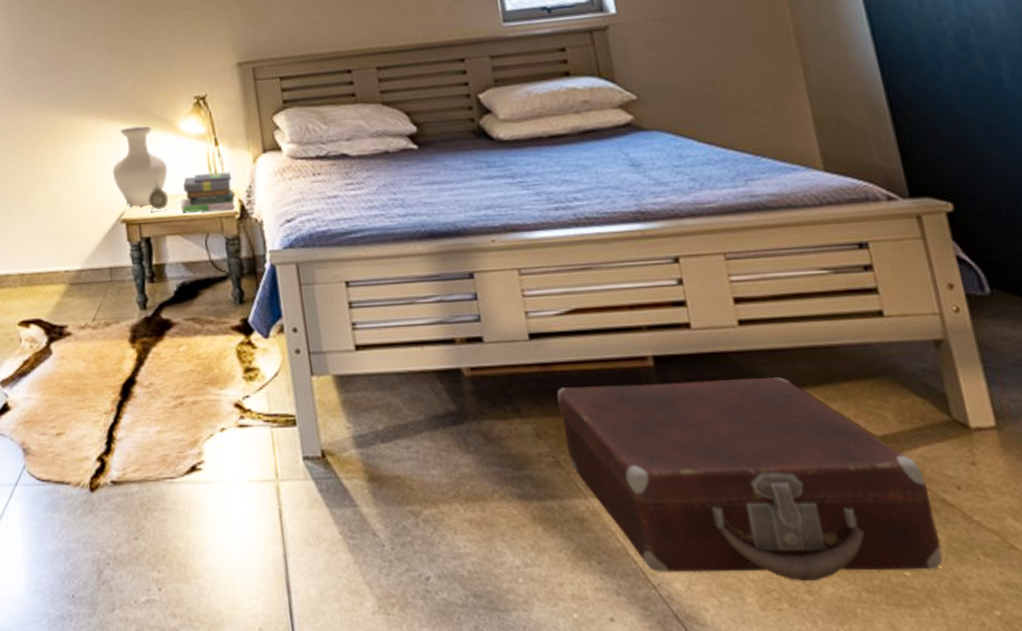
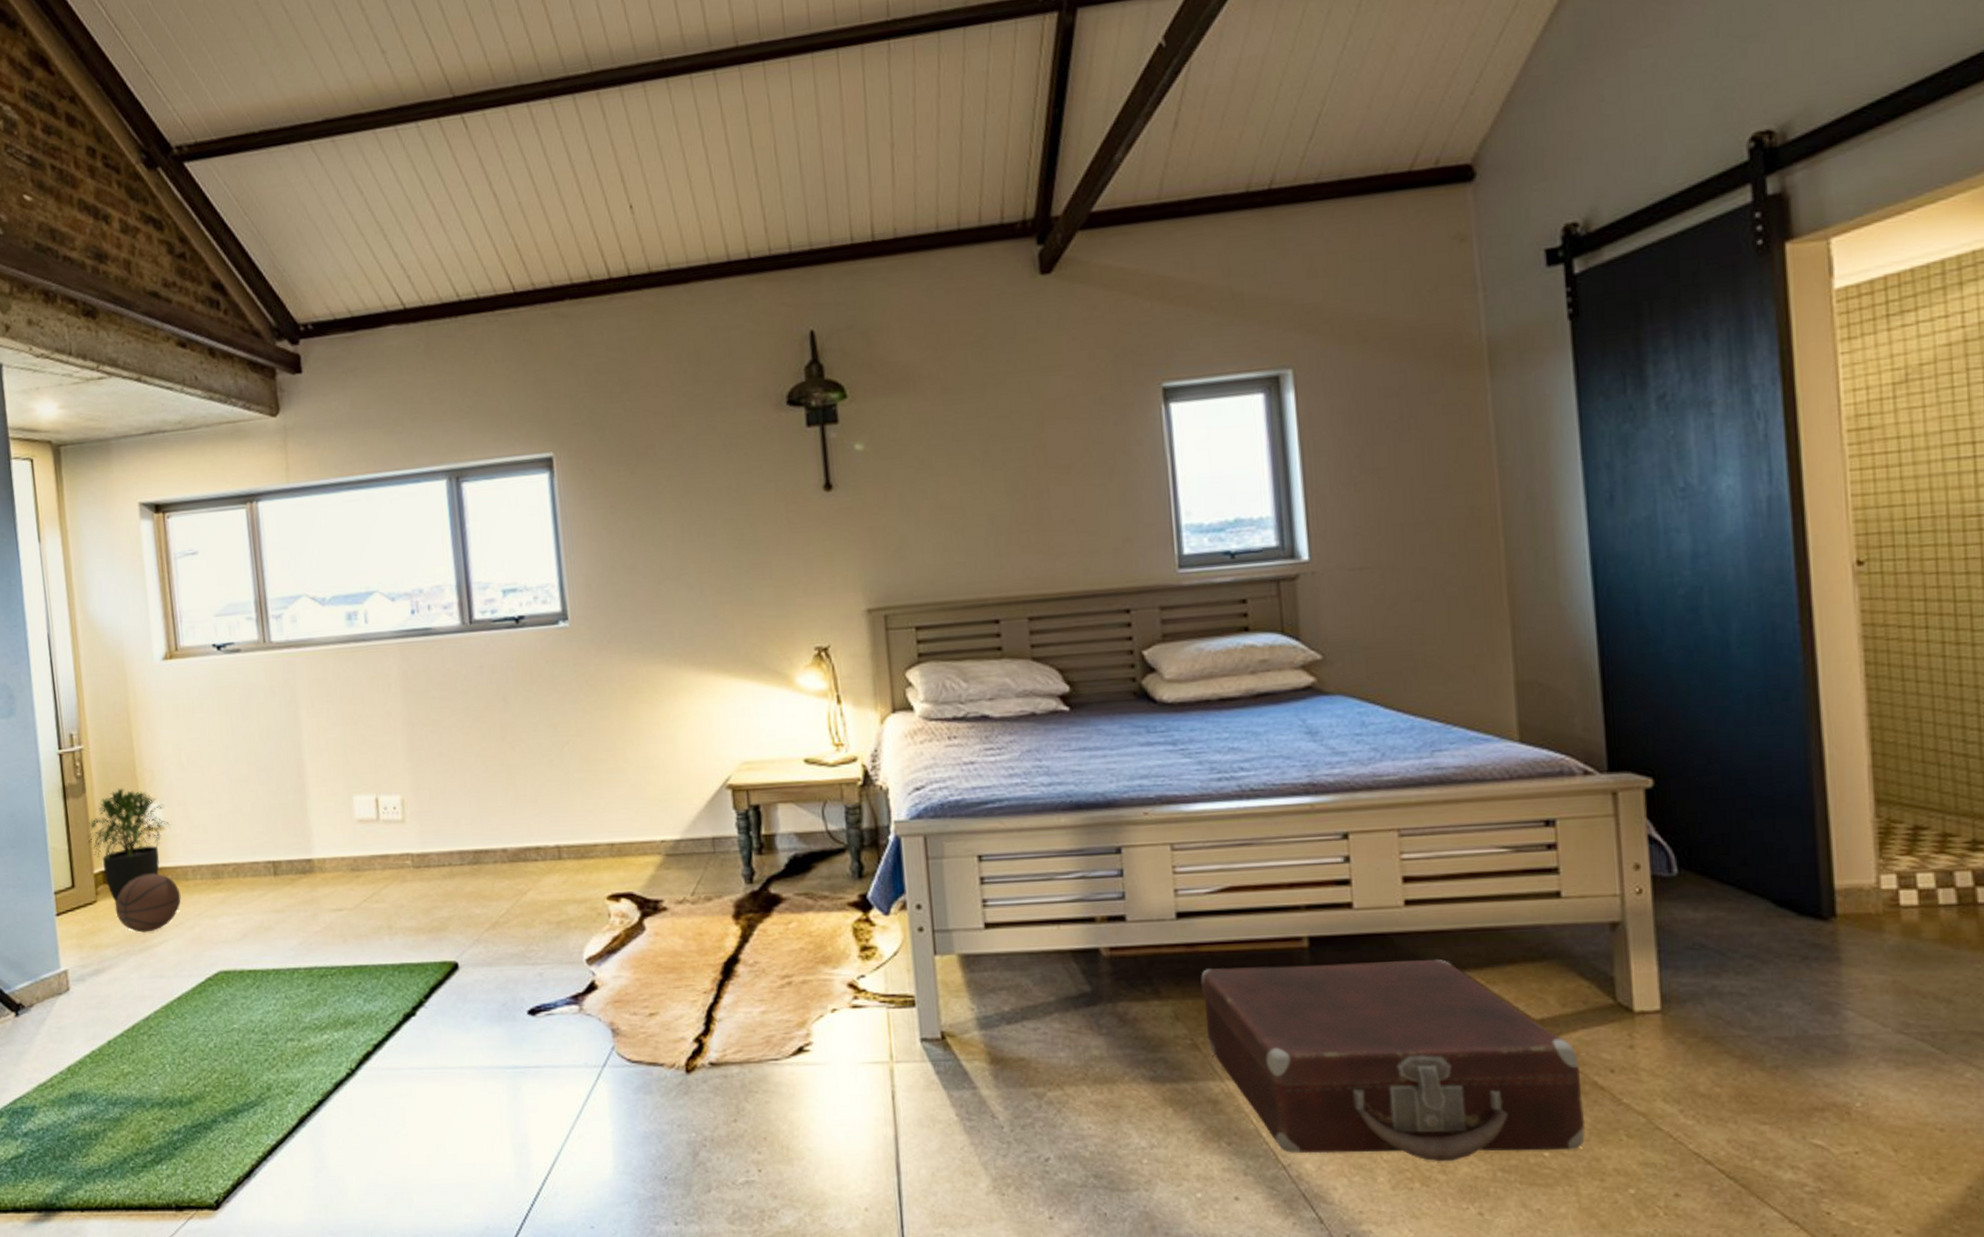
vase: present [112,125,167,208] -> none [717,679,781,772]
alarm clock: present [148,179,169,210] -> none [758,740,782,775]
books: present [180,172,235,213] -> none [794,733,858,779]

